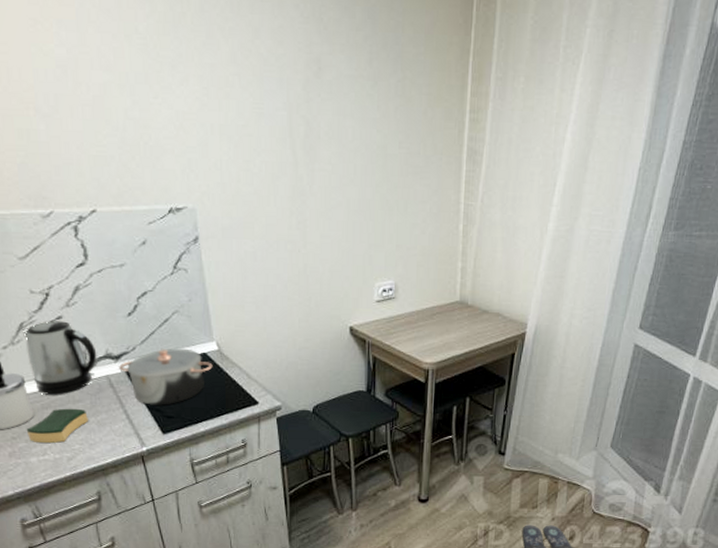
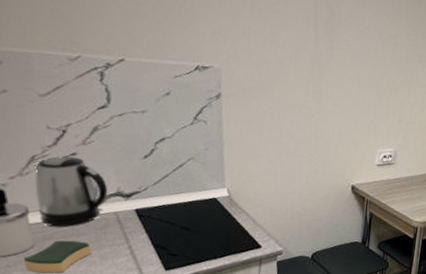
cooking pot: present [119,348,213,407] -> none [129,191,222,245]

